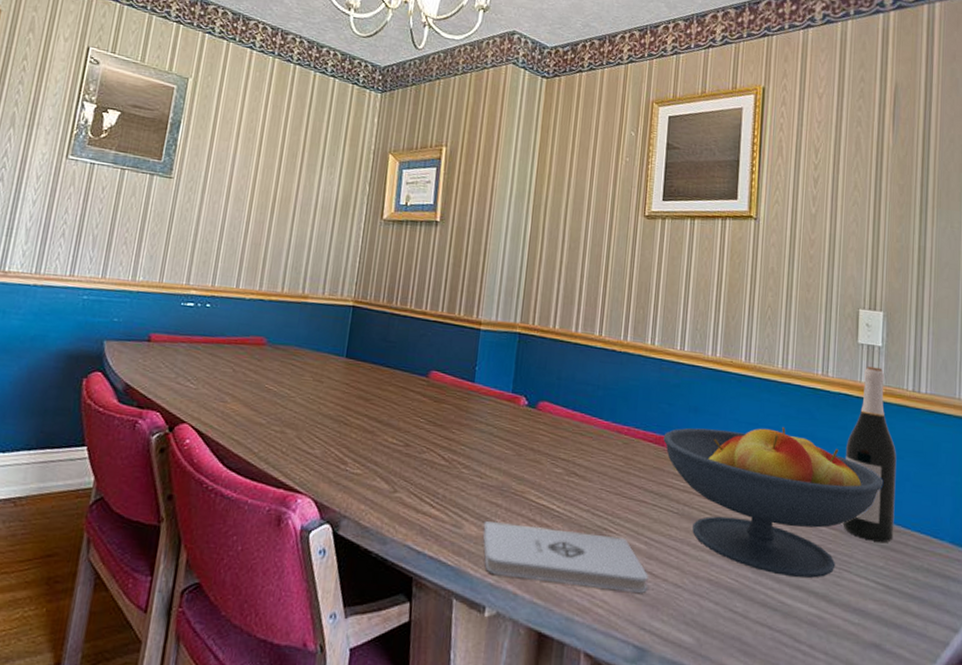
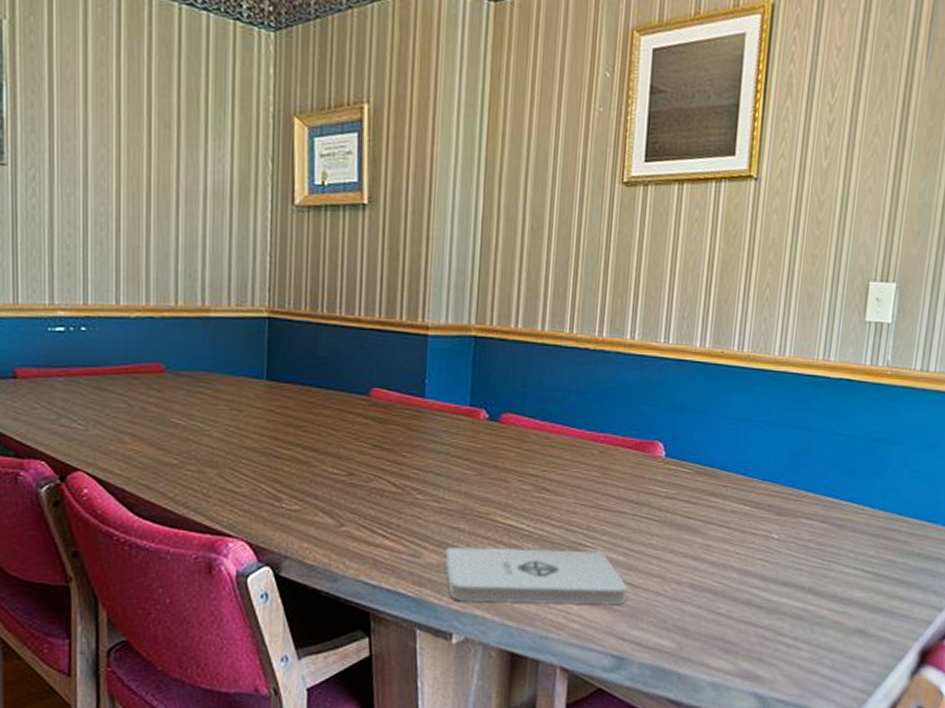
fruit bowl: present [663,427,884,578] -> none [644,421,881,573]
wine bottle: present [843,366,897,543] -> none [834,346,898,531]

